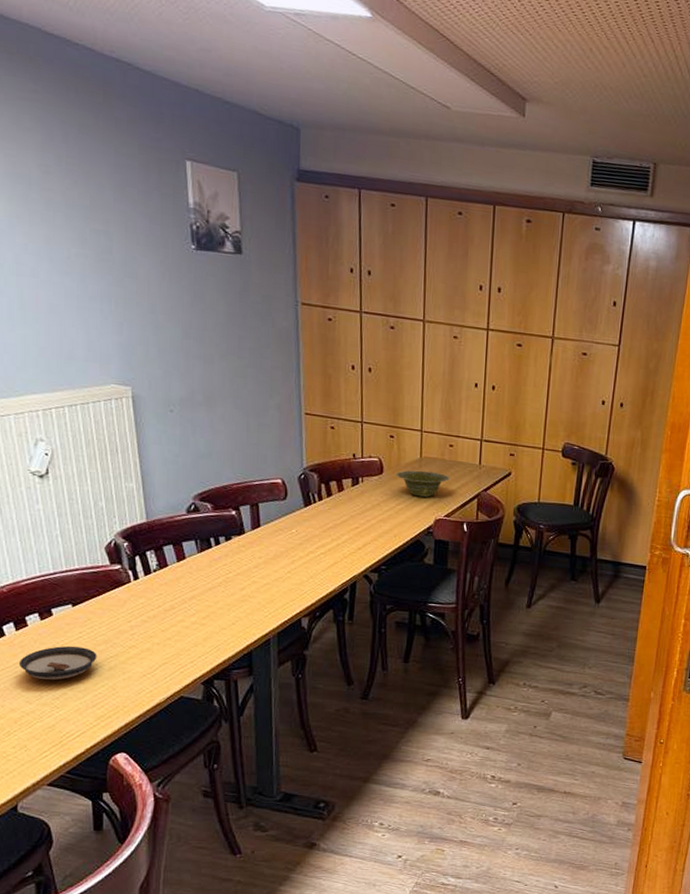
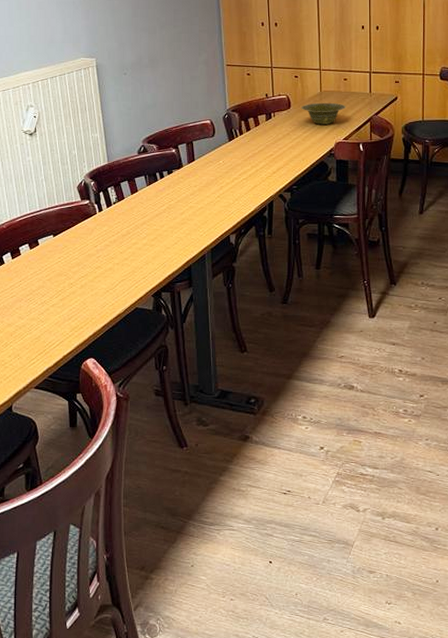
saucer: present [20,645,97,681] -> none [15,269,72,299]

